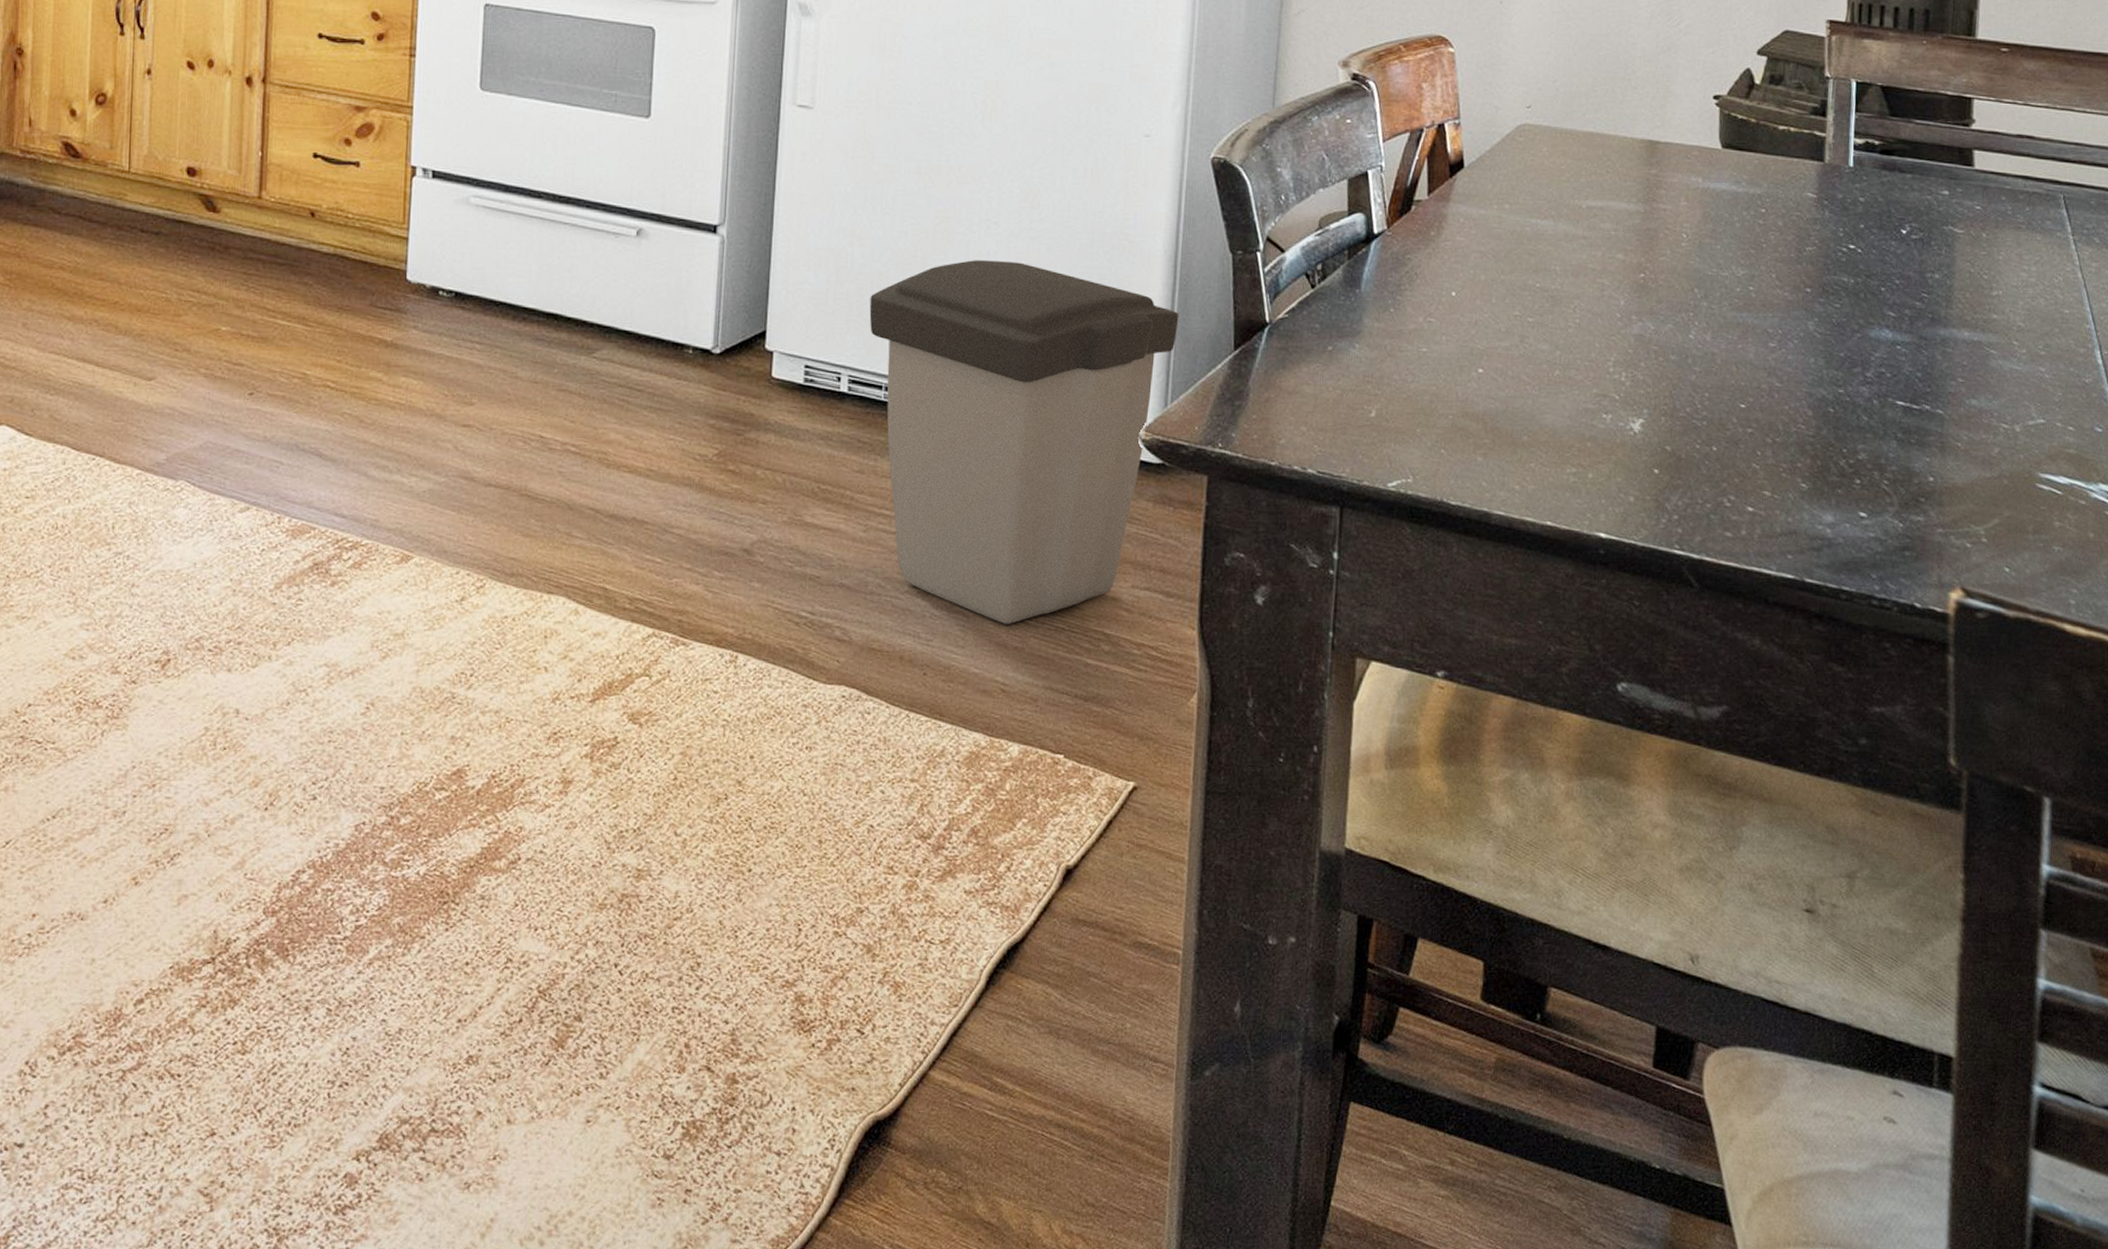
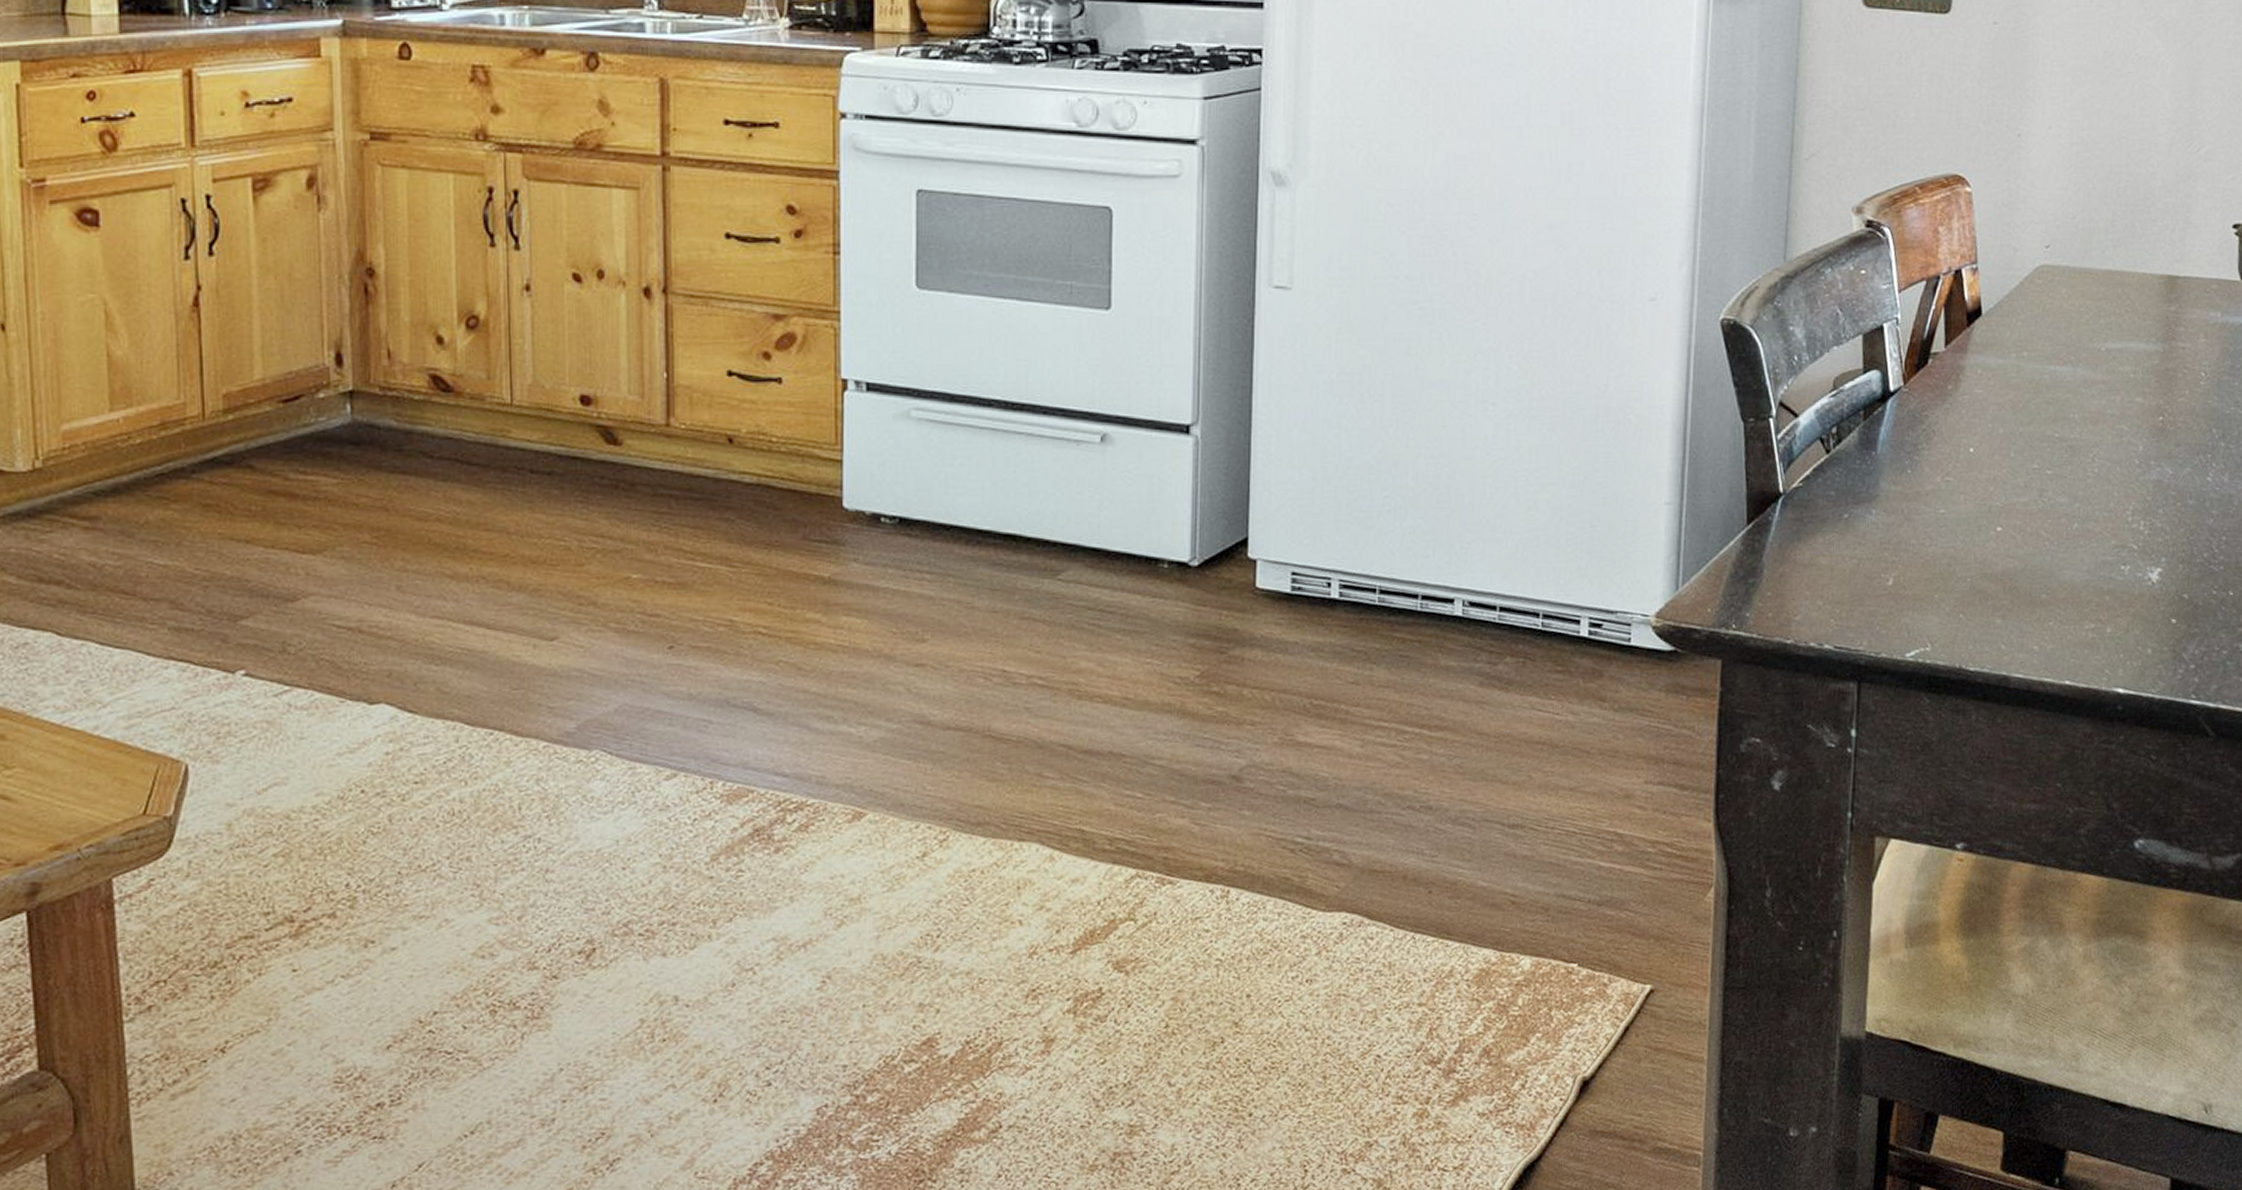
trash can: present [869,260,1179,624] -> none [1360,444,1689,833]

